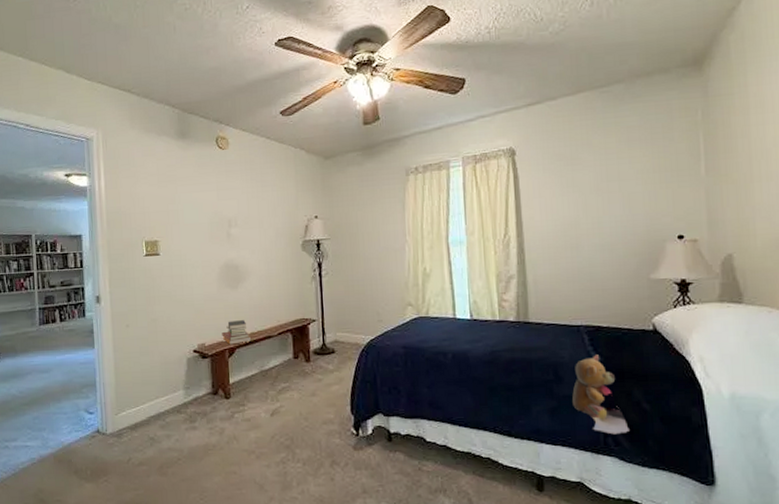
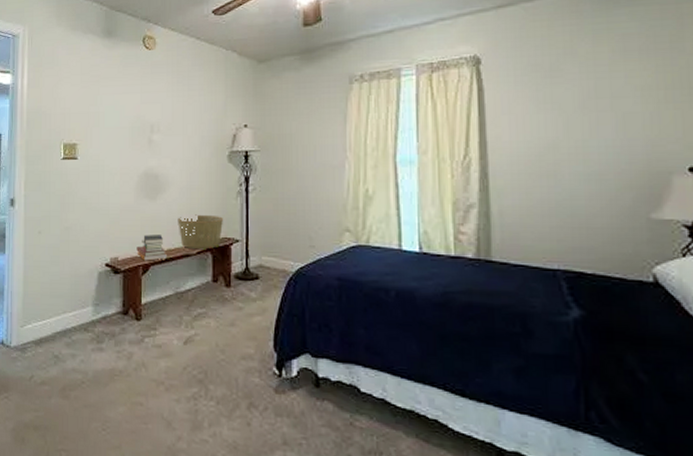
basket: none [258,299,300,331] -> present [177,216,223,250]
teddy bear: present [571,354,631,435] -> none [543,307,621,409]

